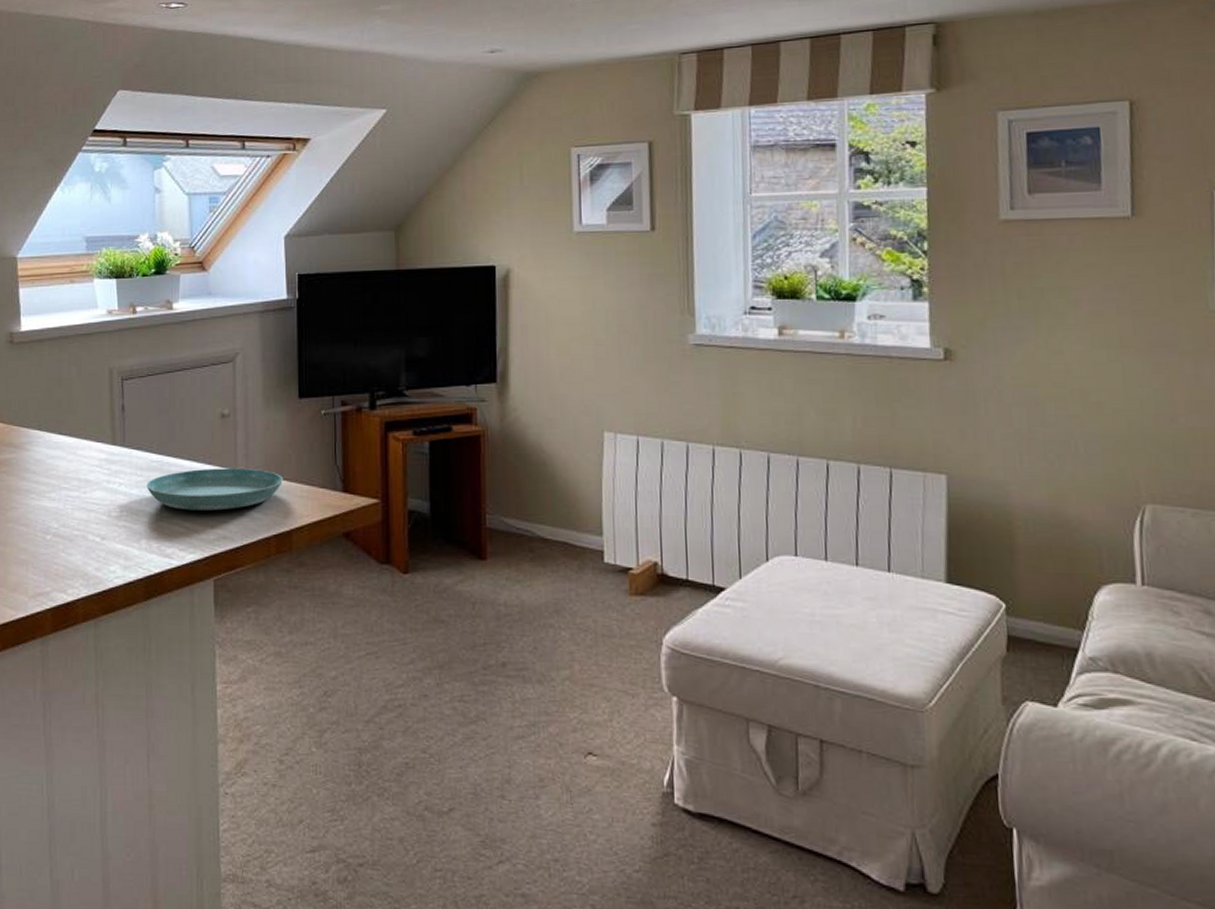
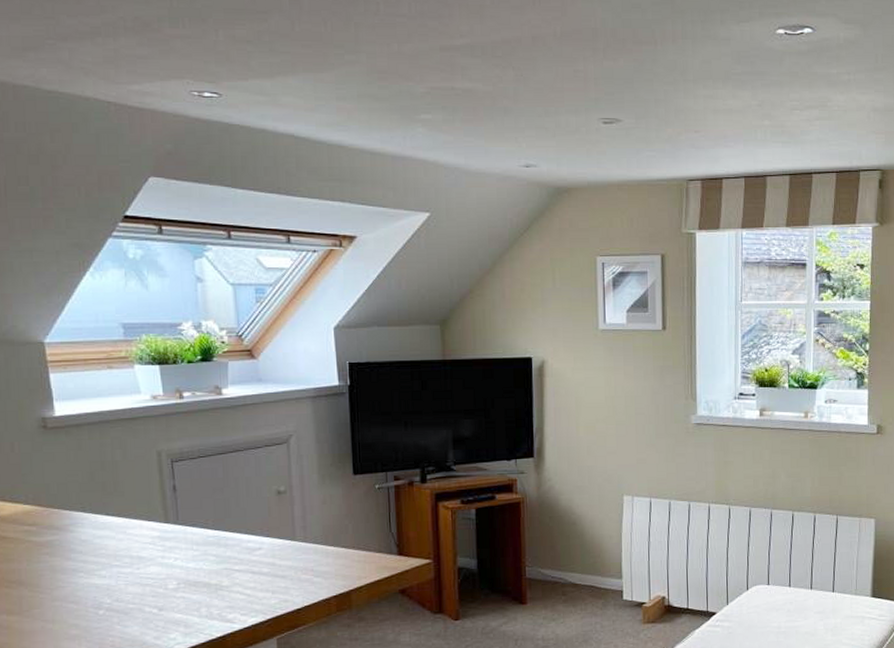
saucer: present [146,468,283,511] -> none [204,538,340,579]

